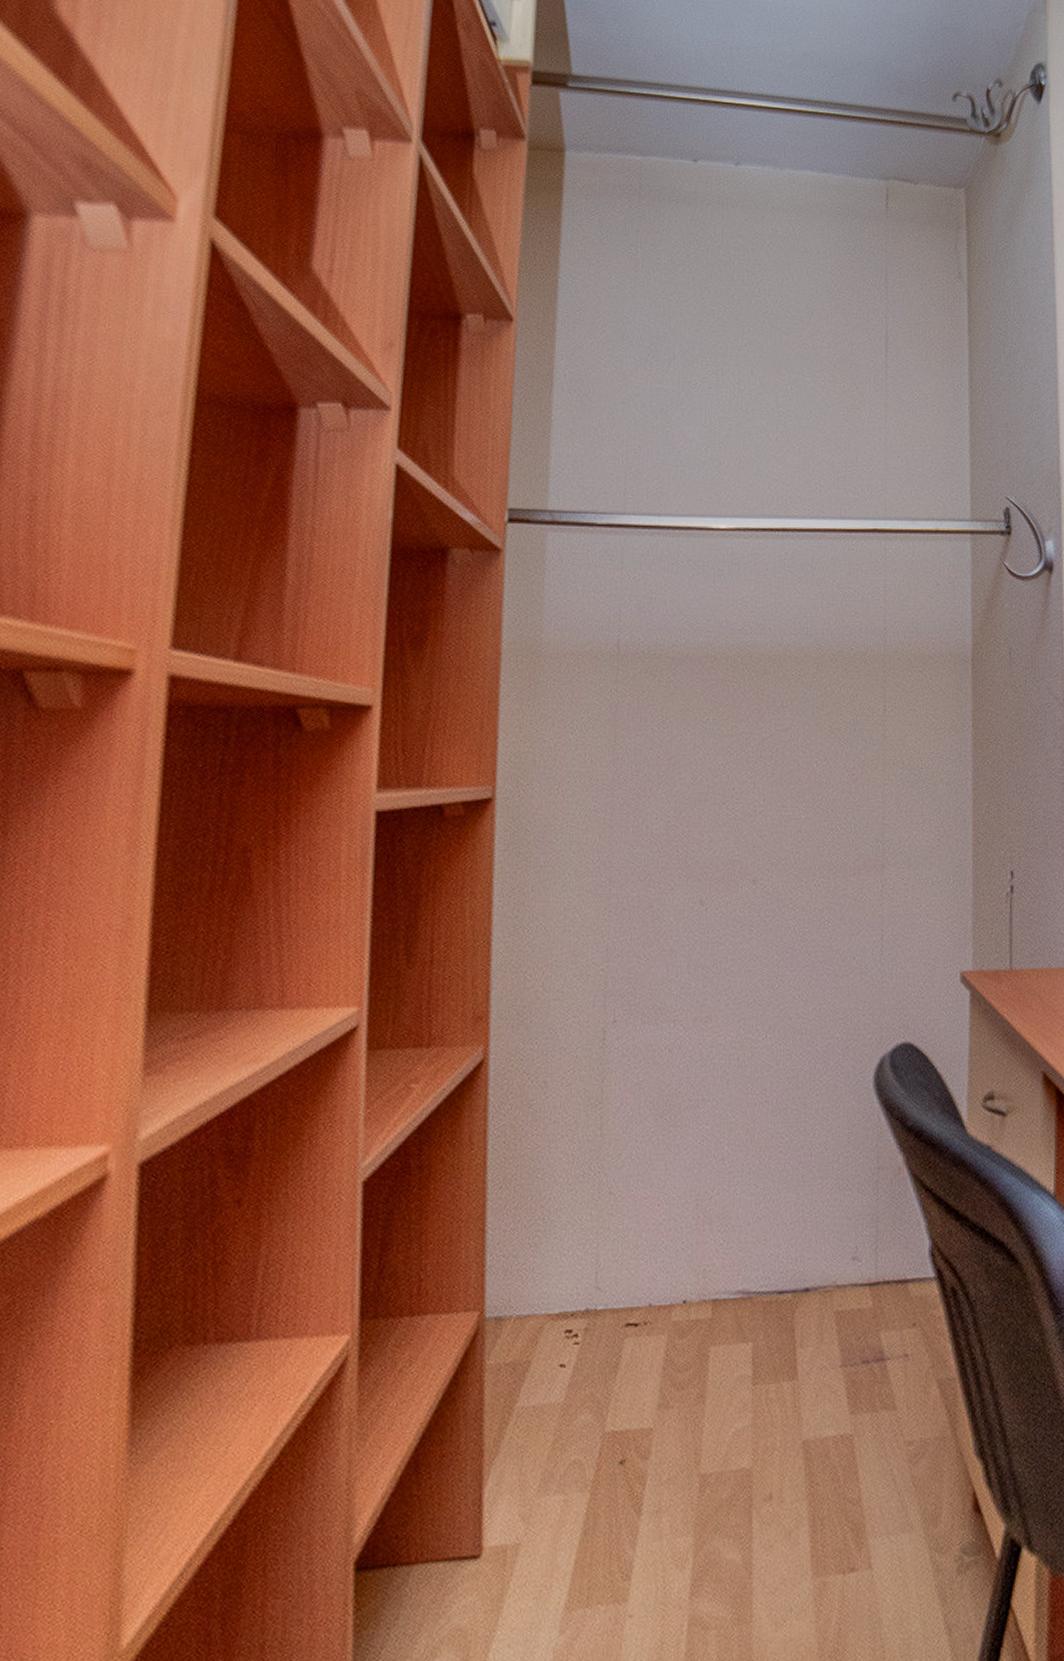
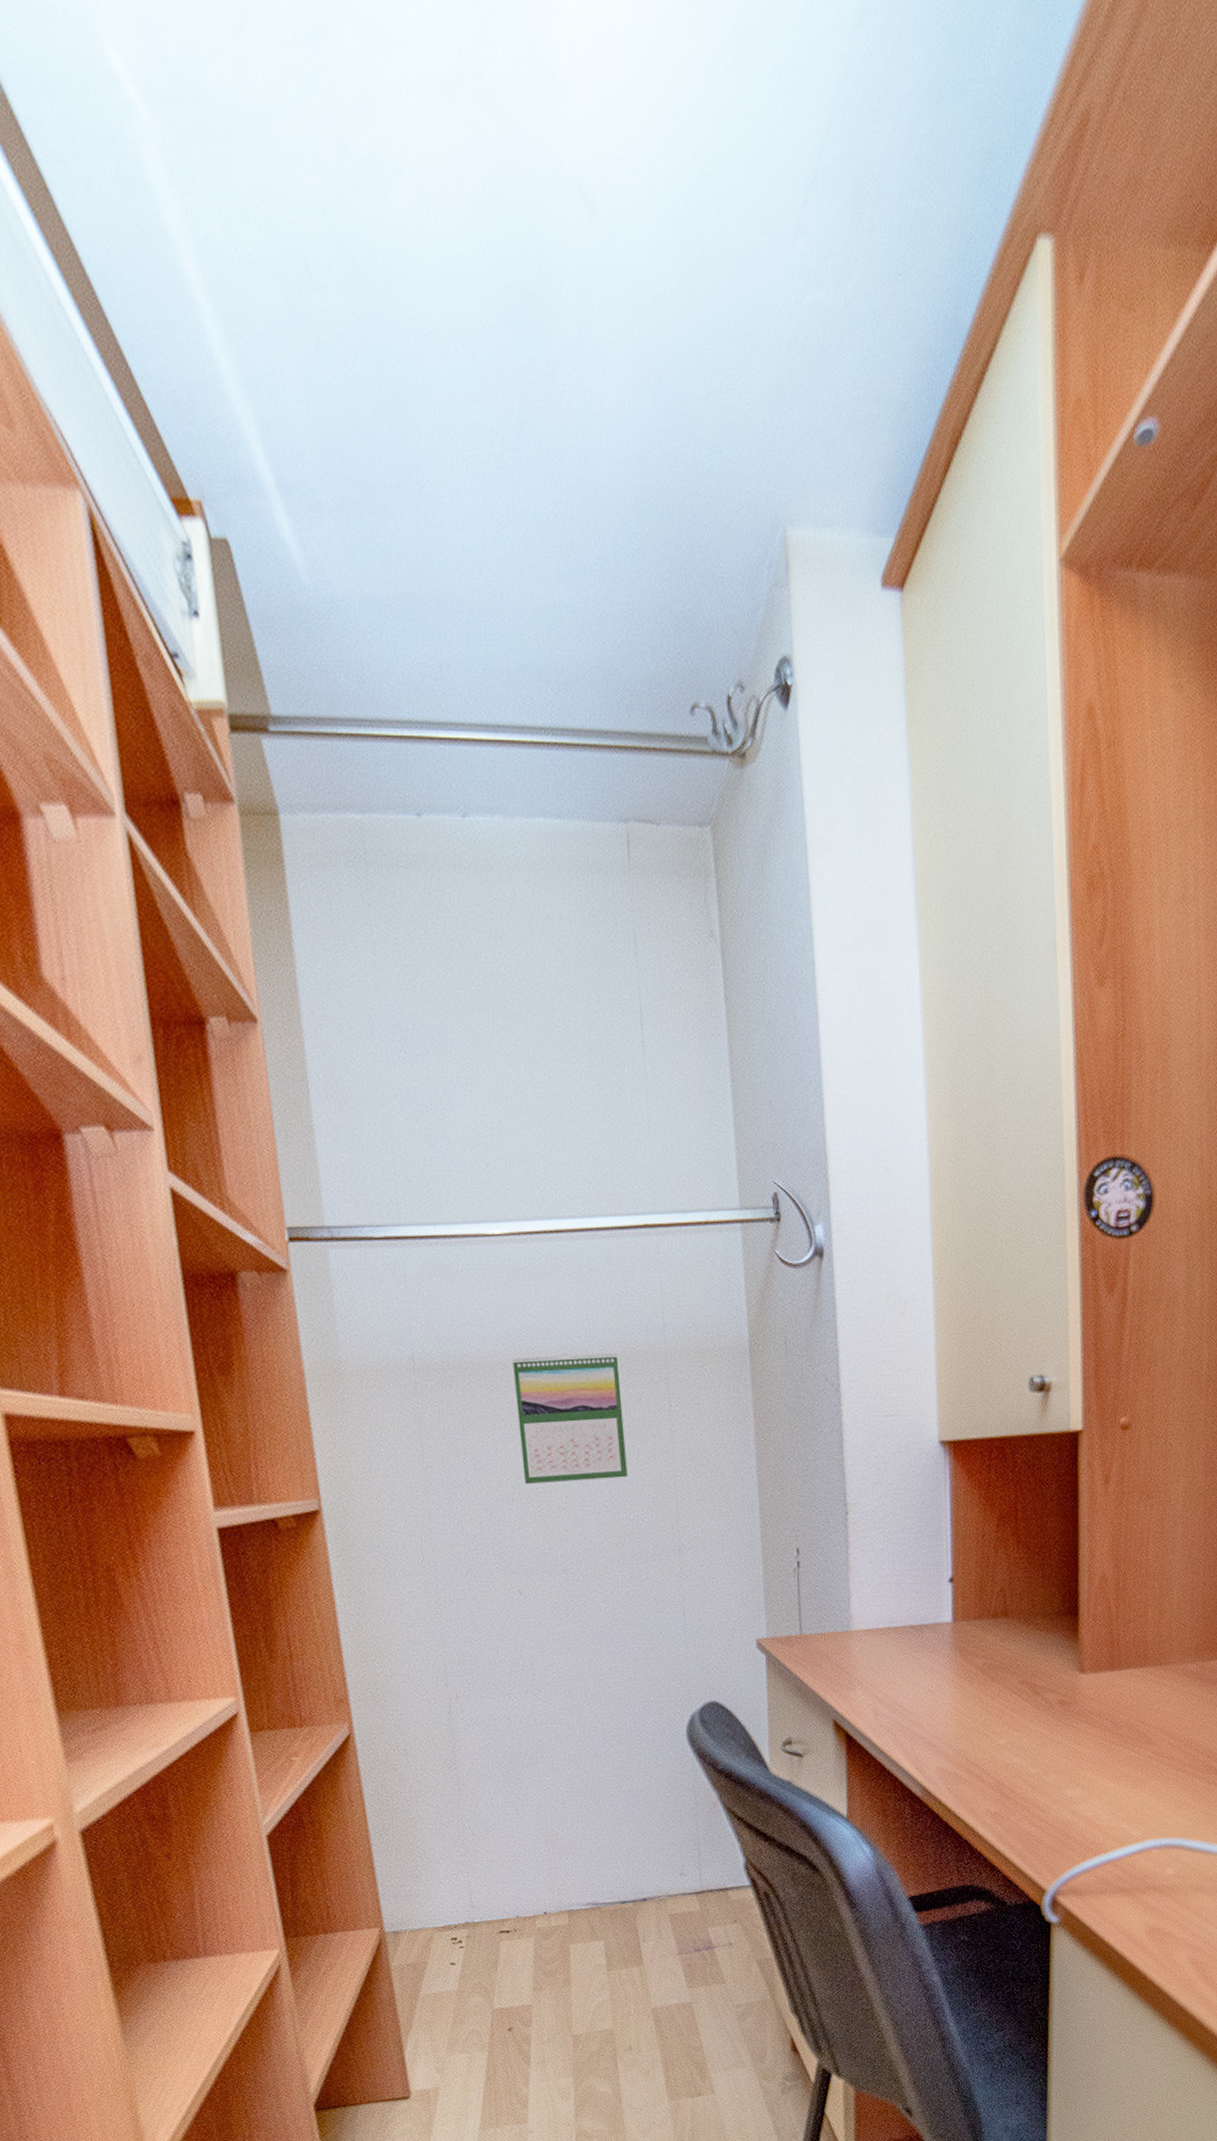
calendar: none [720,649,834,783] -> present [512,1353,628,1484]

